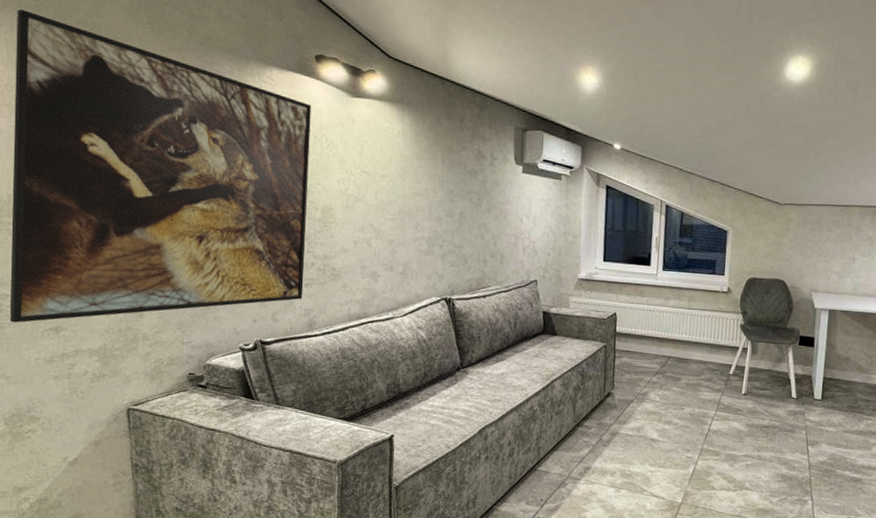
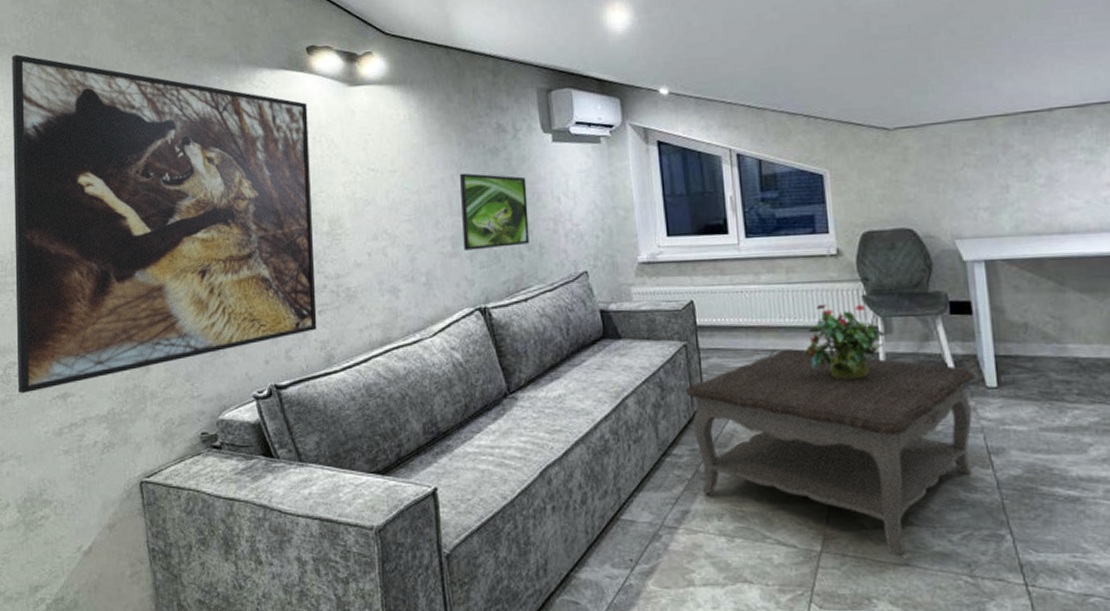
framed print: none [438,186,497,253] -> present [460,173,530,251]
coffee table: none [600,357,808,510] -> present [685,348,975,557]
potted plant: none [692,327,752,385] -> present [804,303,886,380]

